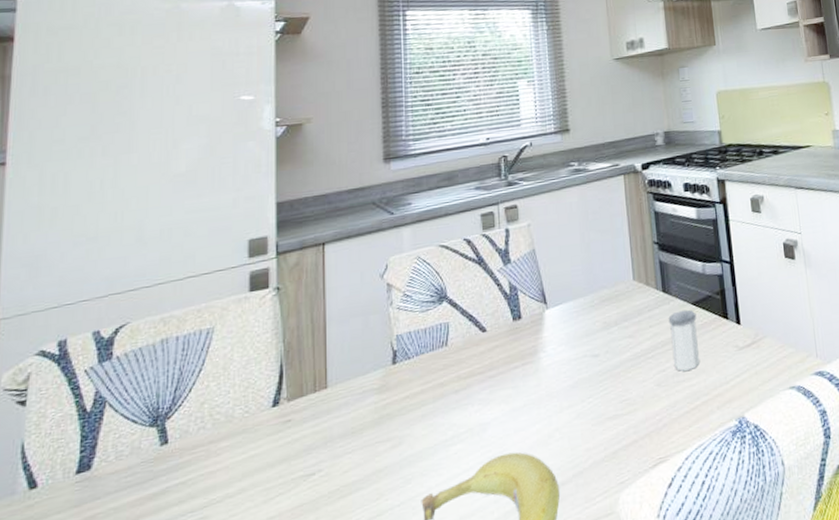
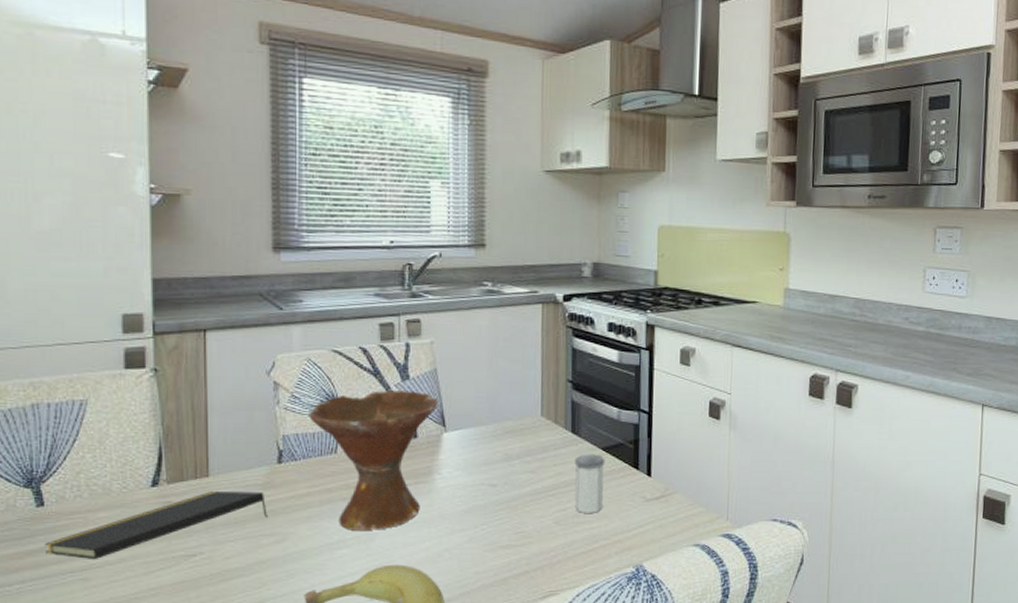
notepad: none [166,396,384,496] -> present [44,490,267,559]
bowl: none [420,273,538,424] -> present [309,389,438,530]

